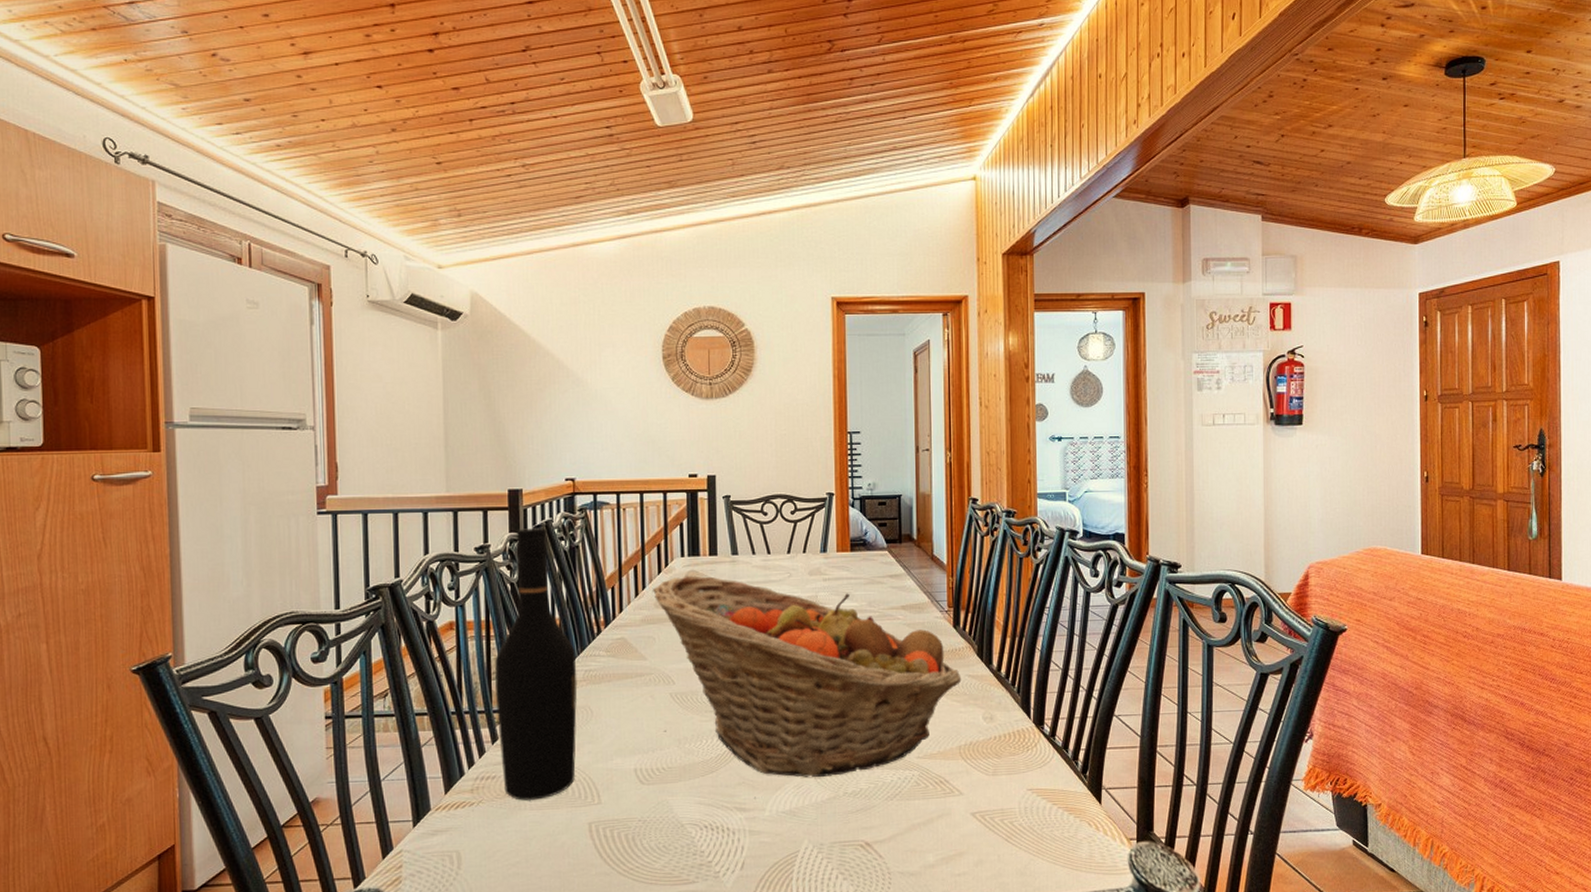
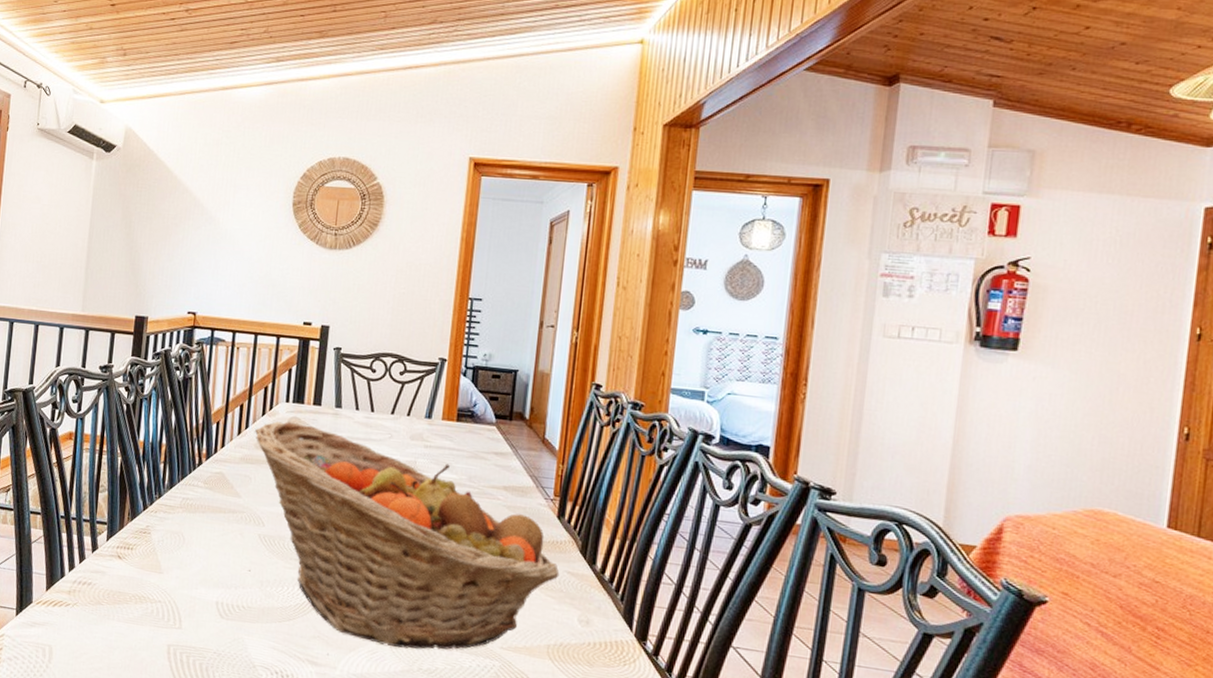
wine bottle: present [495,528,578,800] -> none [97,354,176,613]

